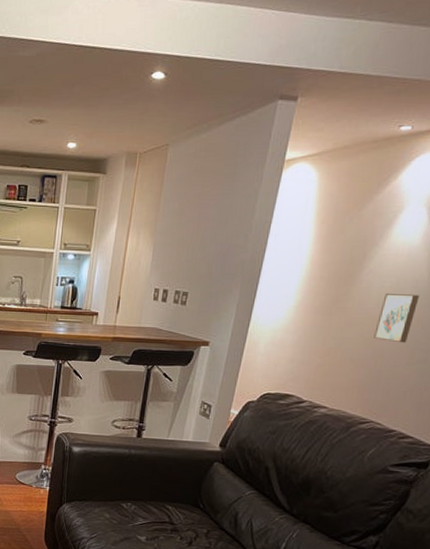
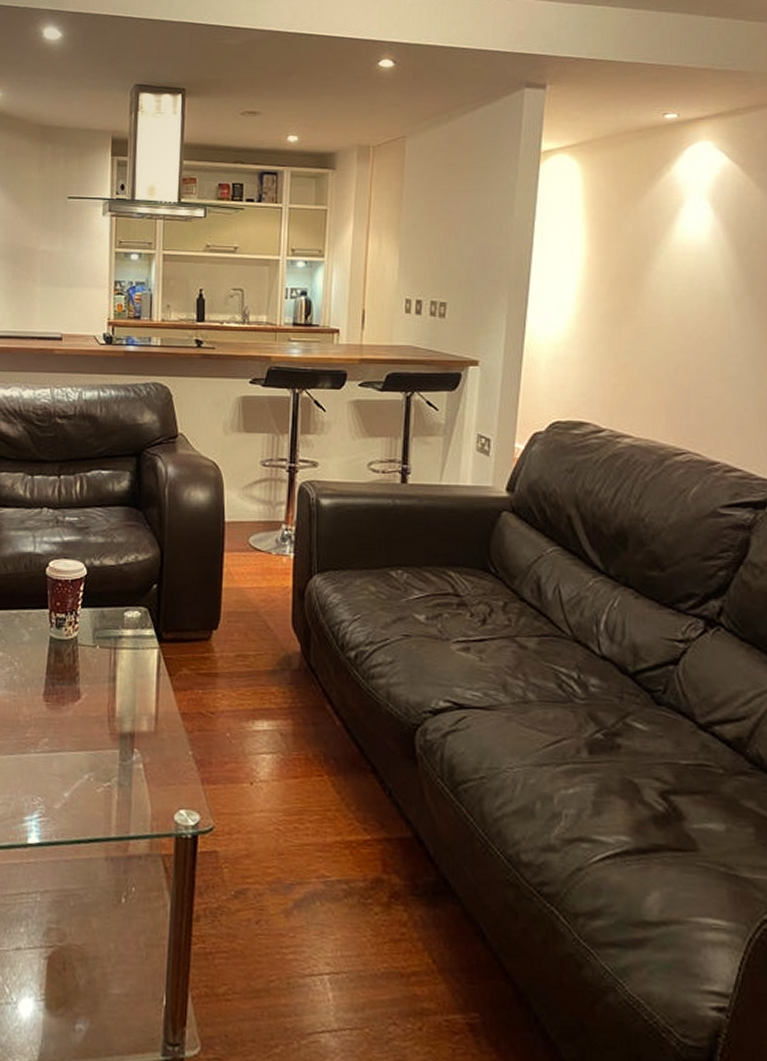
wall art: present [374,292,420,343] -> none [674,297,720,356]

